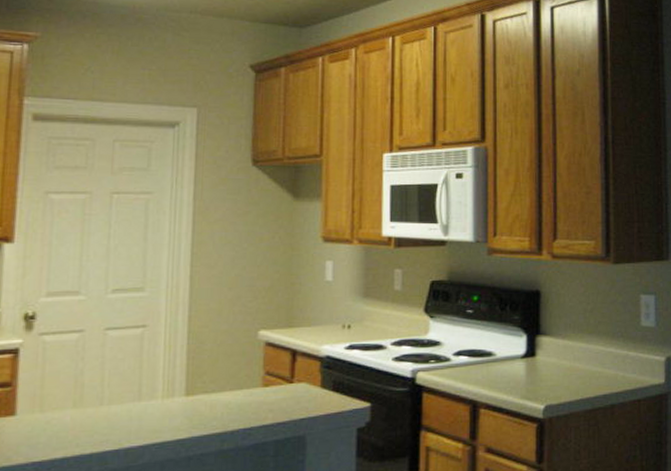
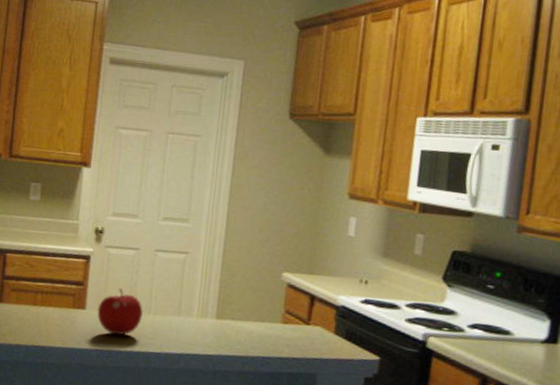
fruit: none [32,381,94,439] -> present [97,288,144,336]

